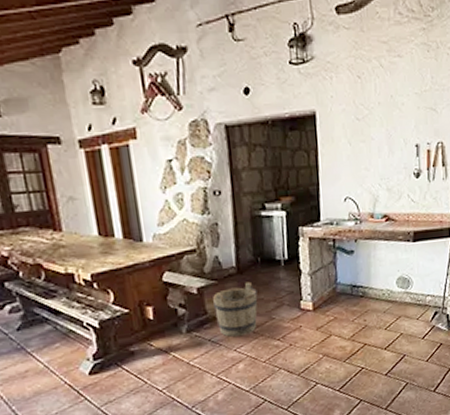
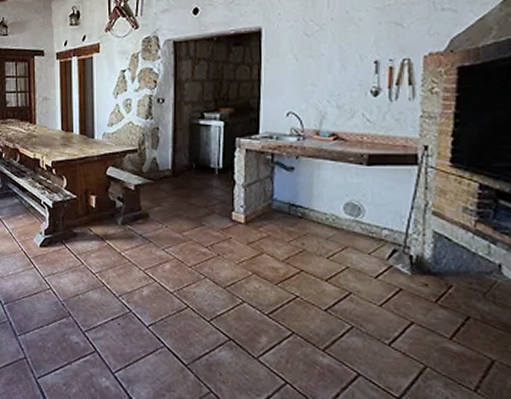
bucket: present [213,281,258,337] -> none [148,185,189,238]

